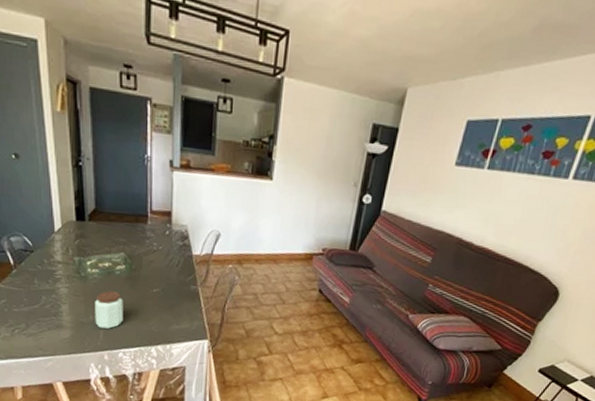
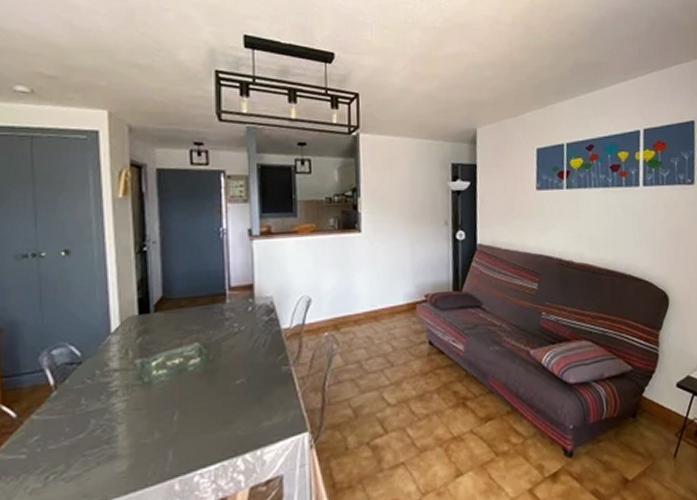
peanut butter: present [95,291,123,329] -> none [162,393,199,447]

